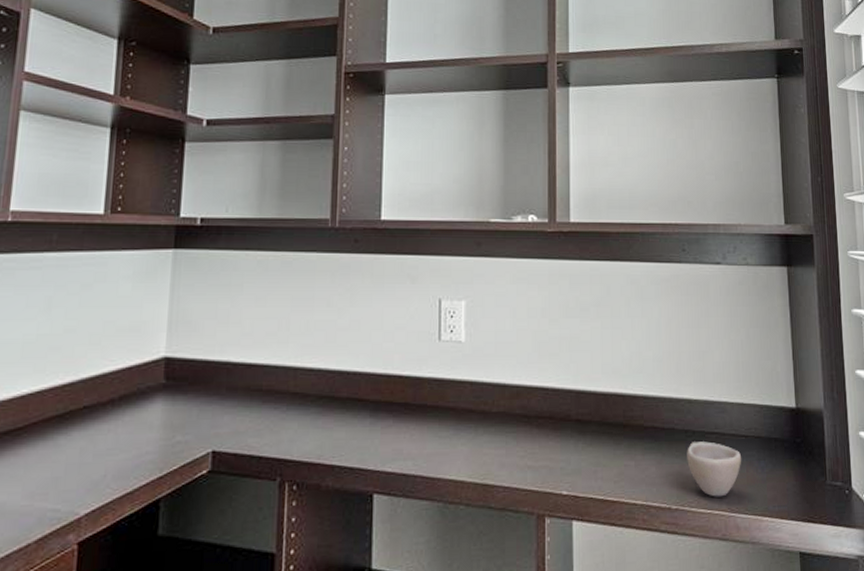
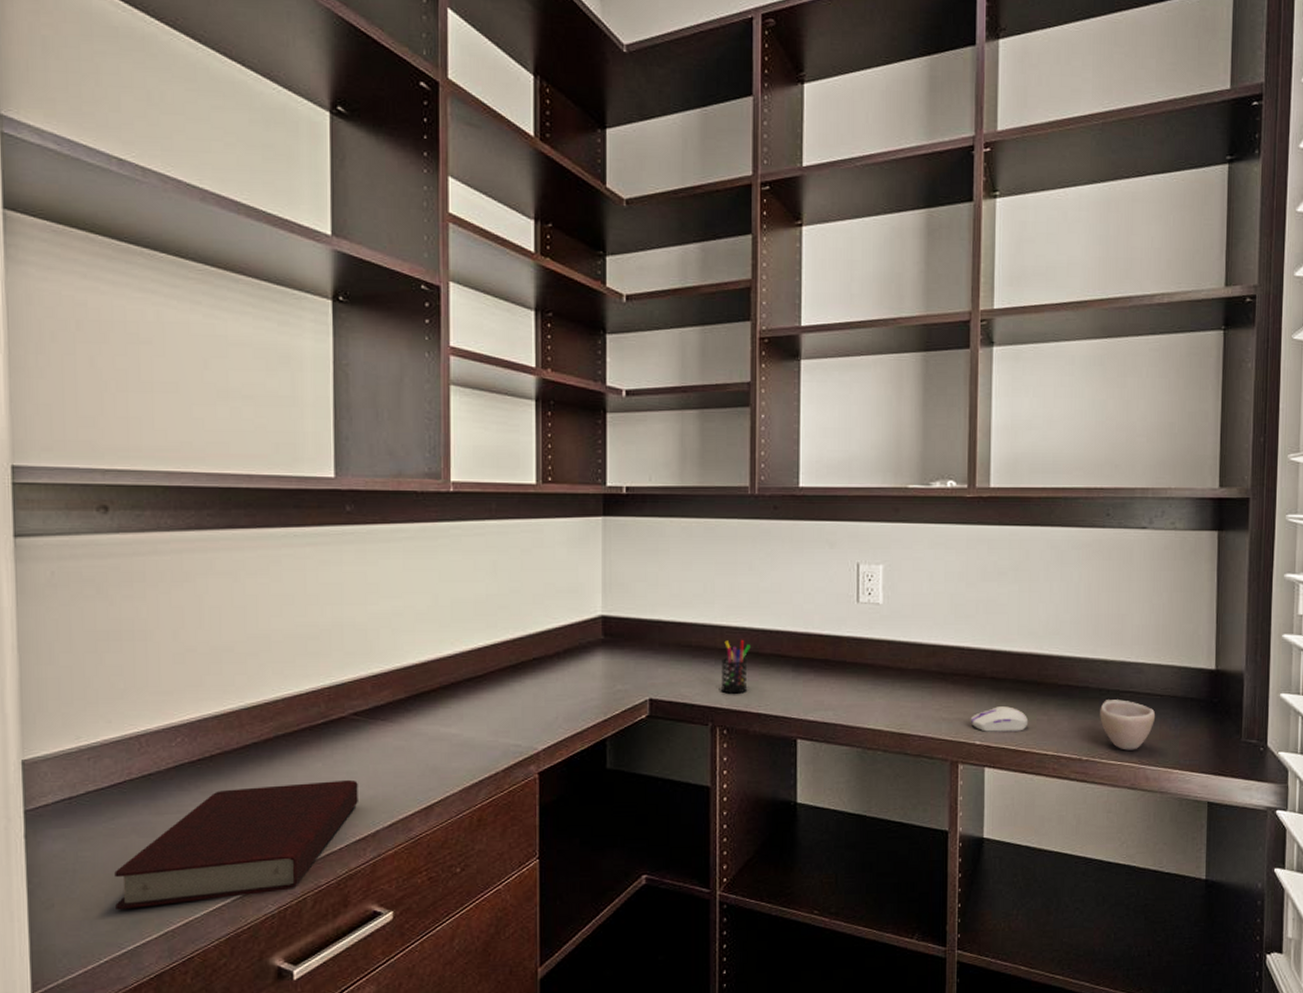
pen holder: none [292,383,326,444] -> present [721,640,751,694]
computer mouse: none [556,451,615,480] -> present [970,706,1028,732]

